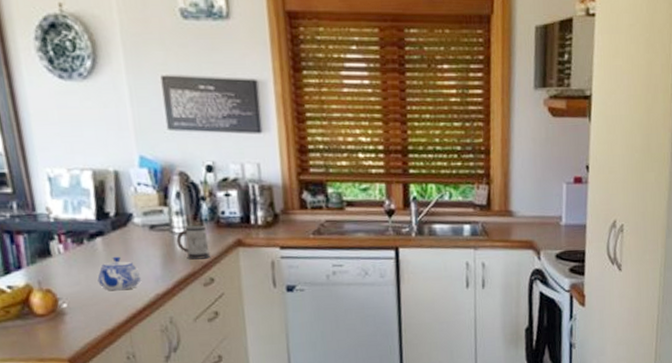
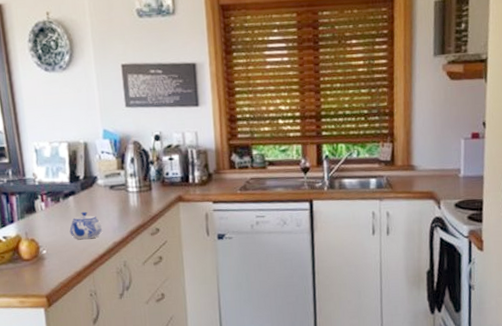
mug: present [176,225,210,260] -> none [130,184,156,213]

